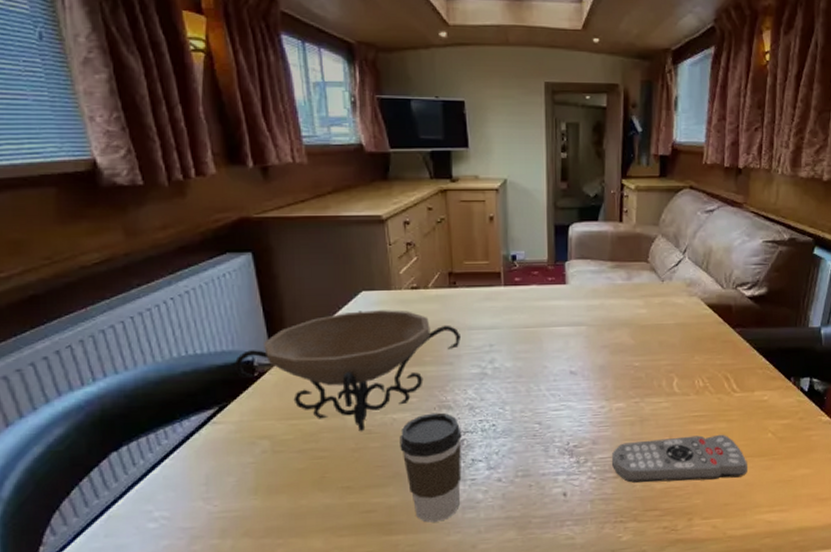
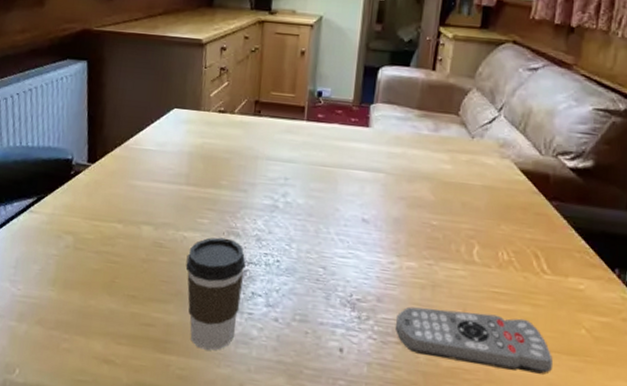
decorative bowl: present [234,310,460,432] -> none [55,126,258,244]

